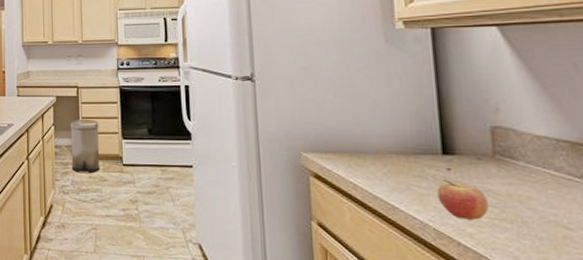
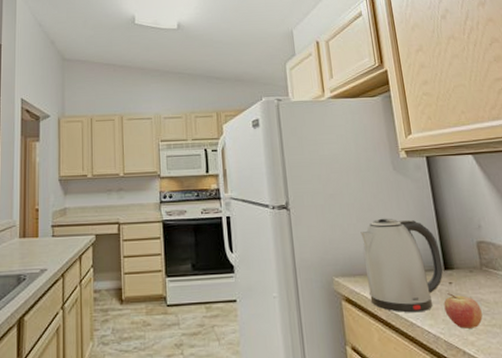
pedal bin: present [71,120,100,174] -> none [111,258,143,320]
kettle: none [337,94,441,197] -> present [360,218,443,313]

